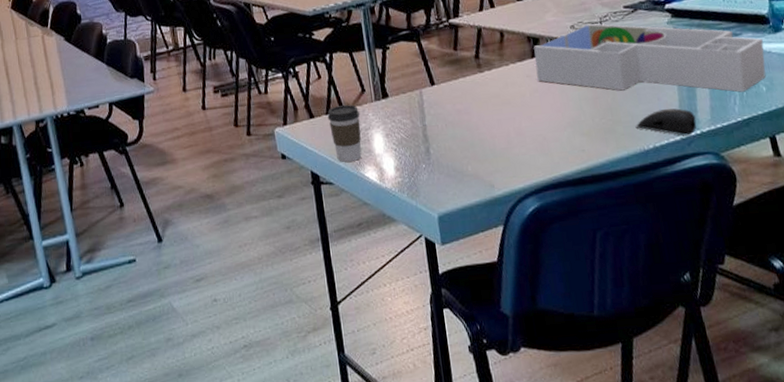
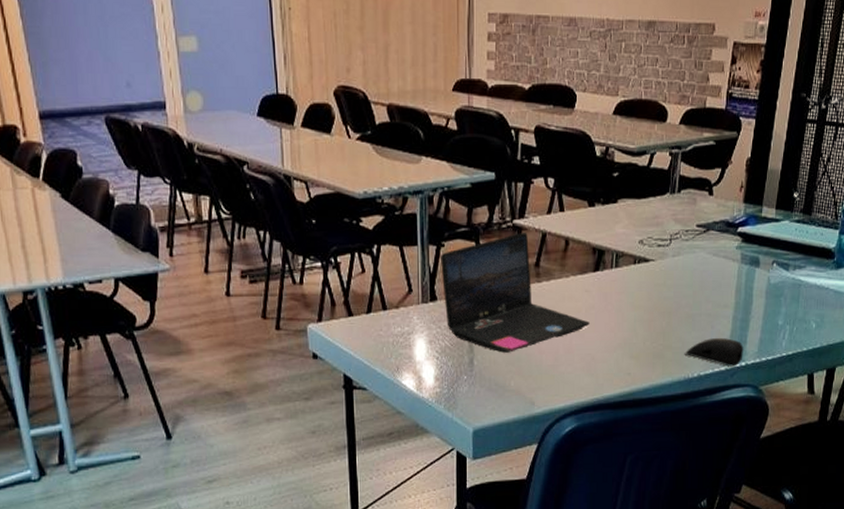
coffee cup: present [327,105,362,162] -> none [368,304,404,367]
laptop: none [387,30,536,140] -> present [441,233,590,353]
desk organizer: present [533,23,766,92] -> none [596,240,824,327]

